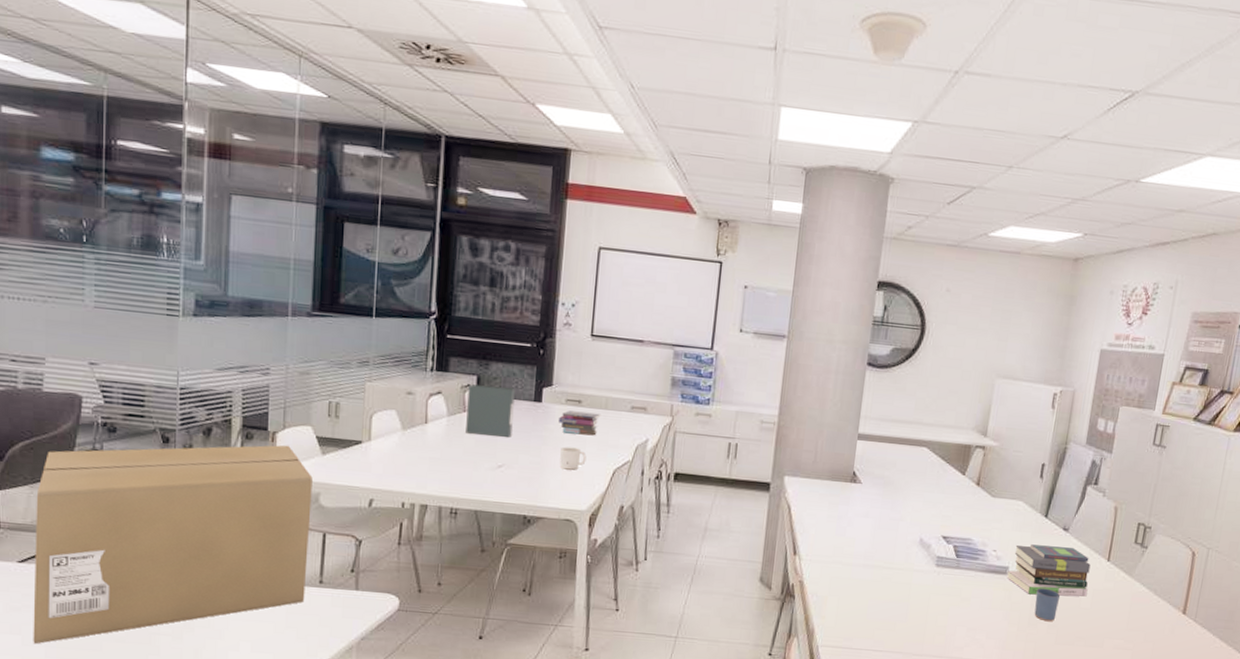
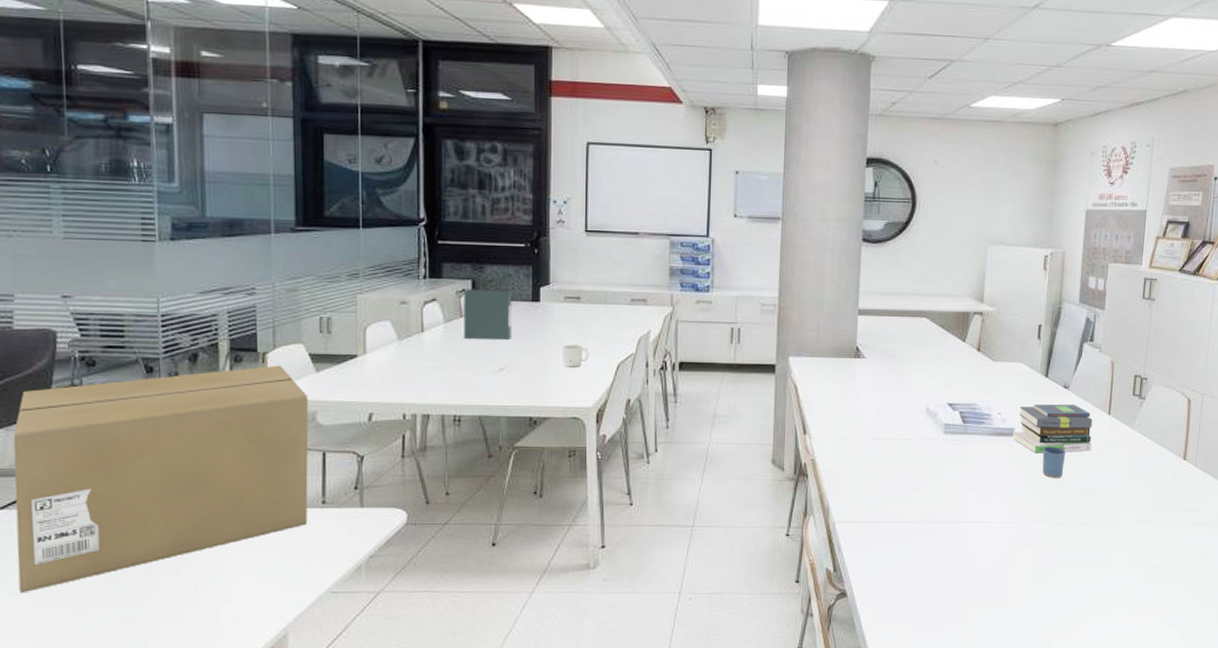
books: present [559,410,601,436] -> none [559,308,601,331]

